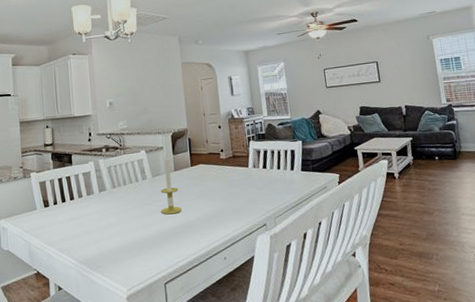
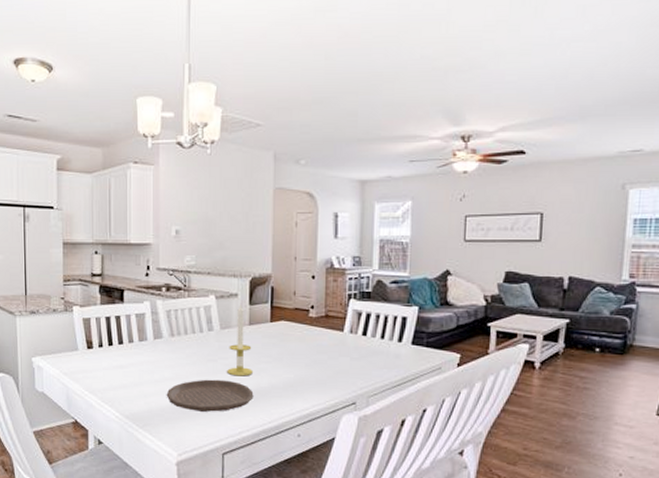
plate: none [113,218,185,249] -> present [166,379,254,412]

